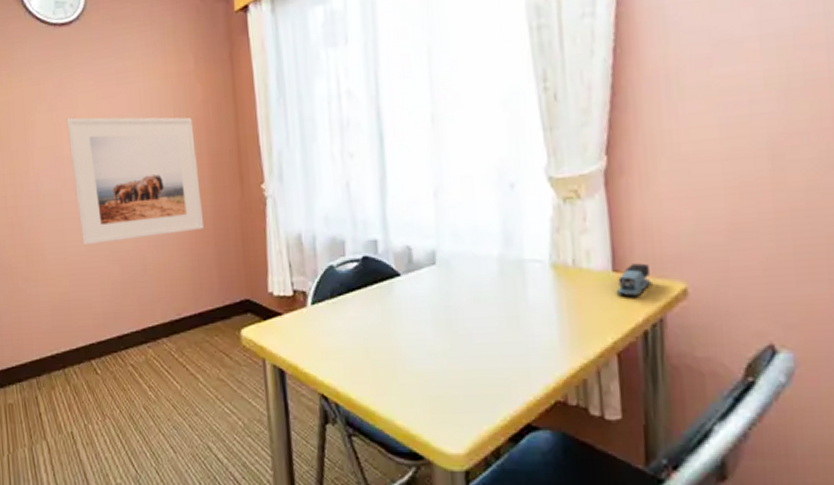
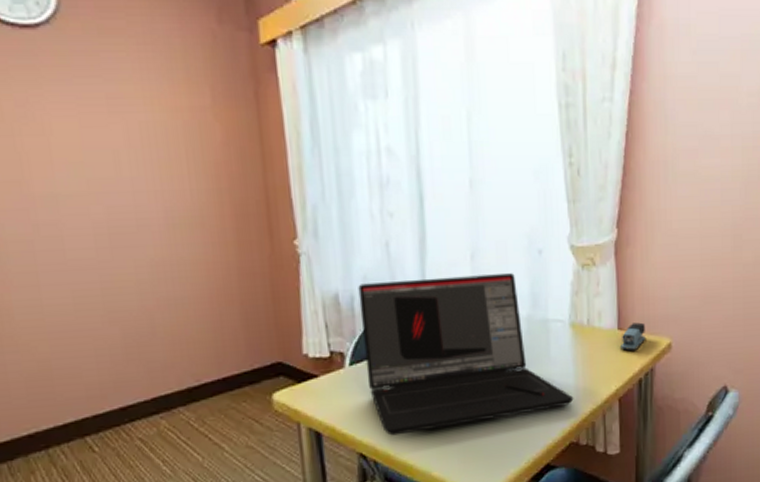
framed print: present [66,117,205,245] -> none [36,147,228,303]
laptop: none [320,210,559,379] -> present [358,273,574,436]

